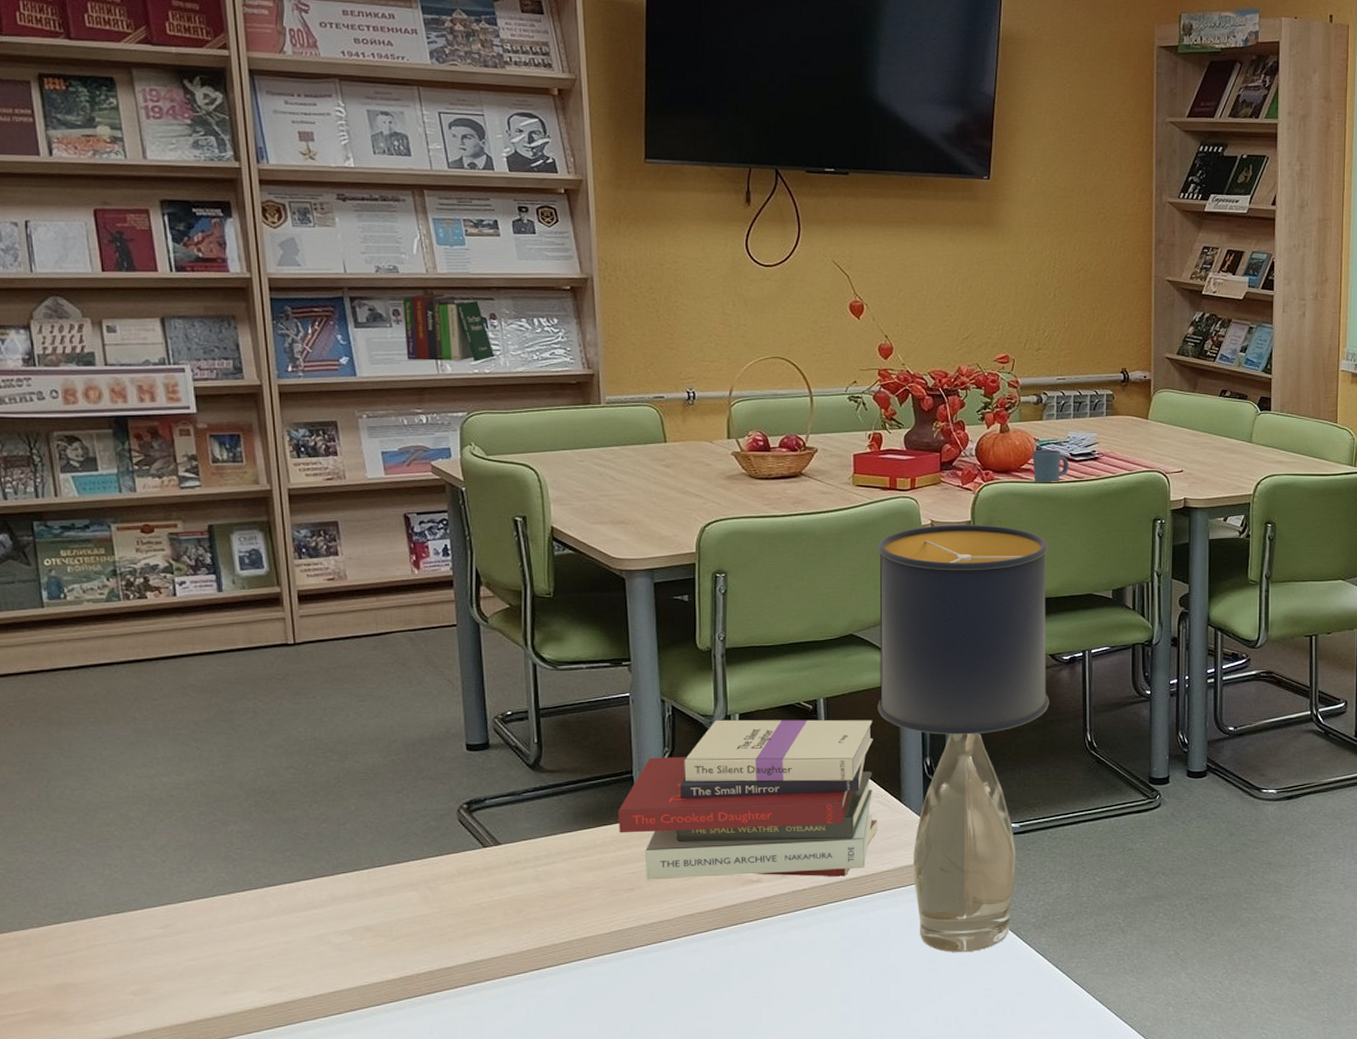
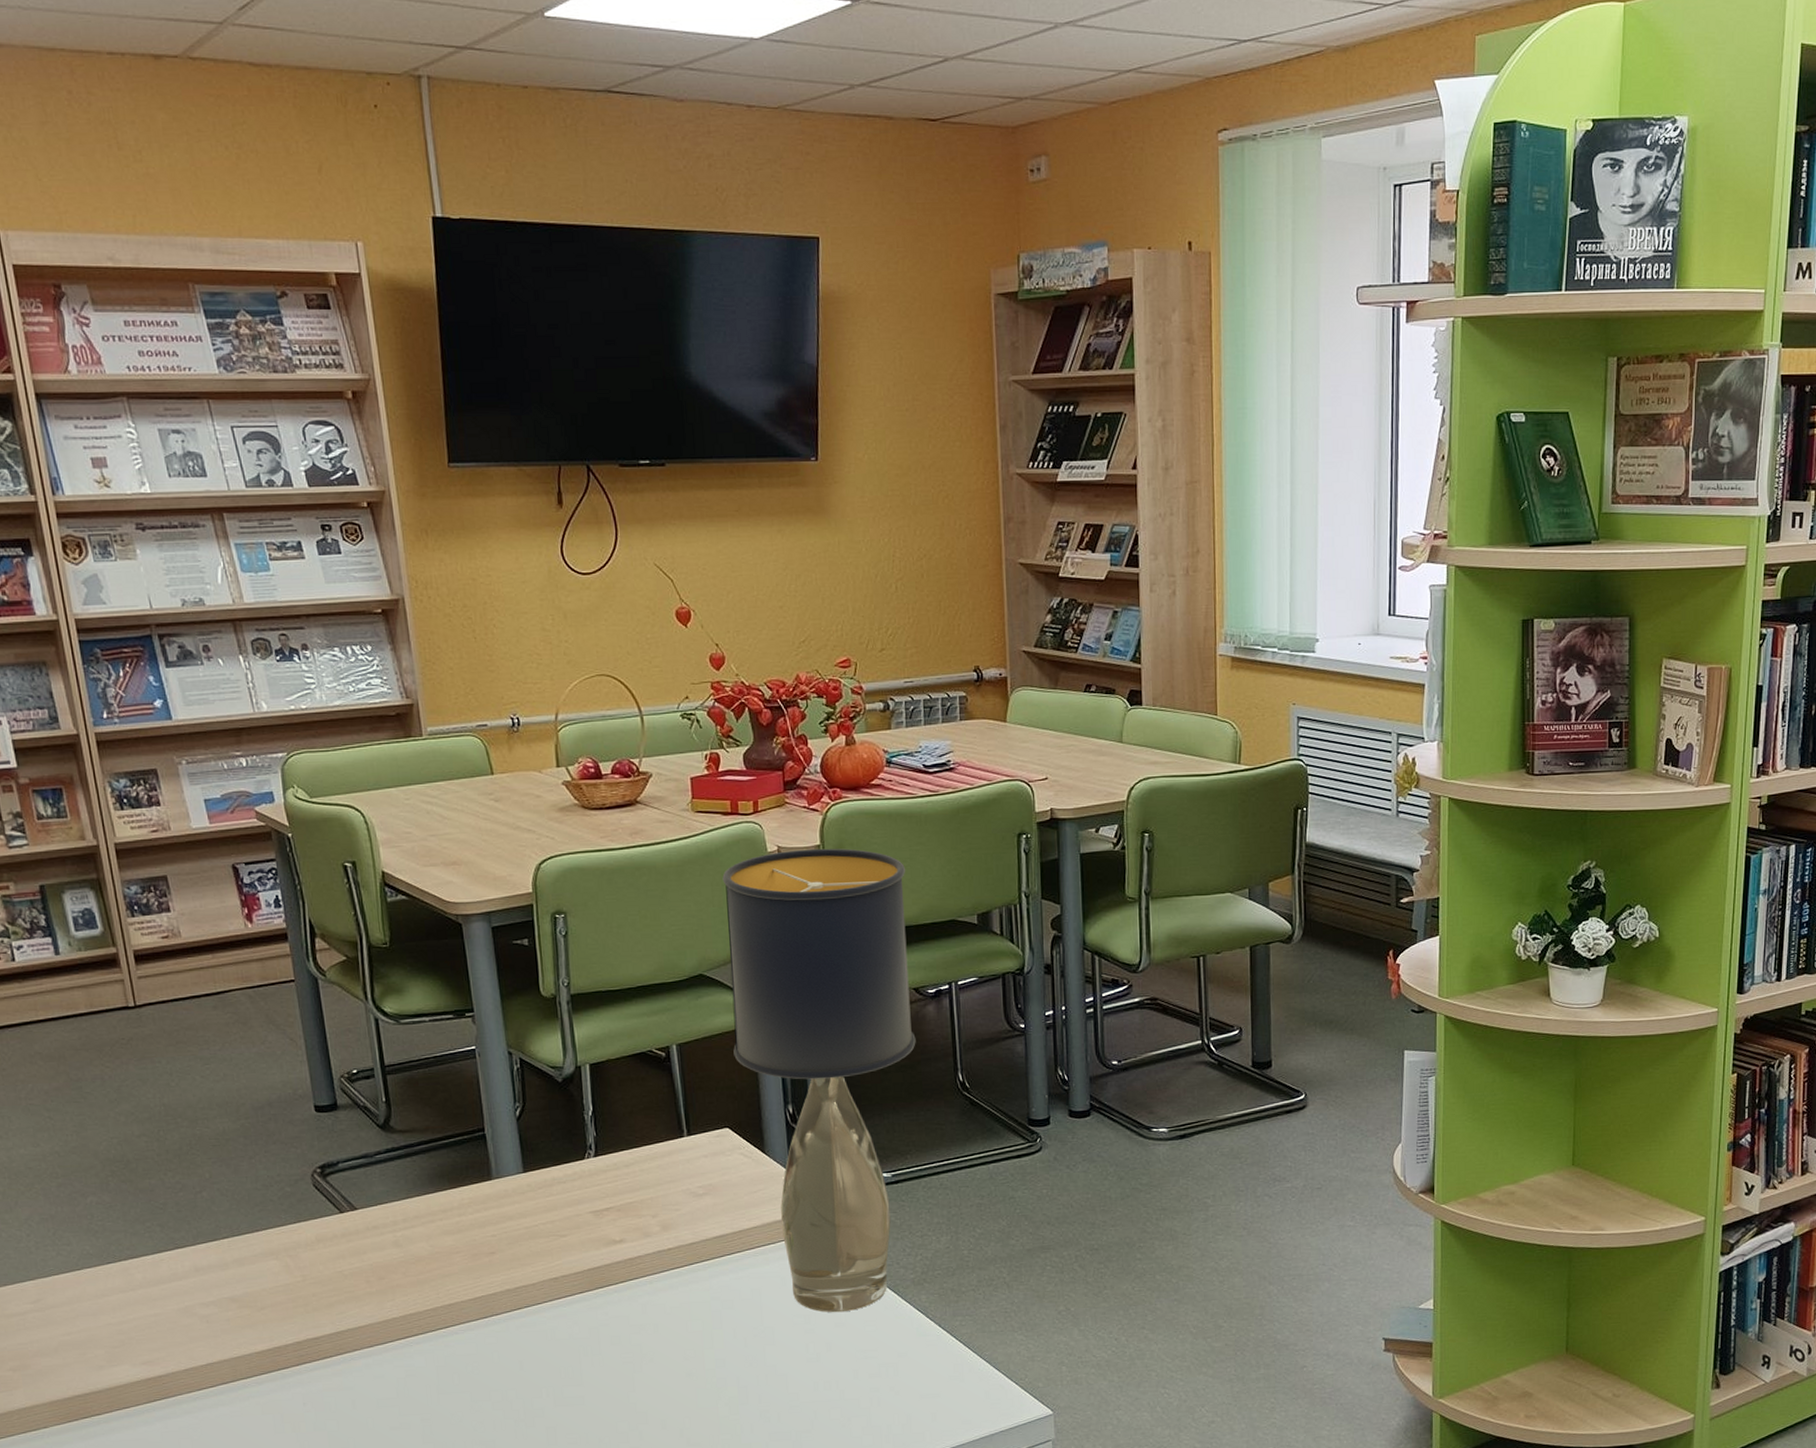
books: present [402,293,495,362] -> none [211,625,311,699]
books: present [617,719,878,880] -> none [472,1066,742,1243]
mug: present [1032,449,1069,484] -> none [882,761,922,801]

